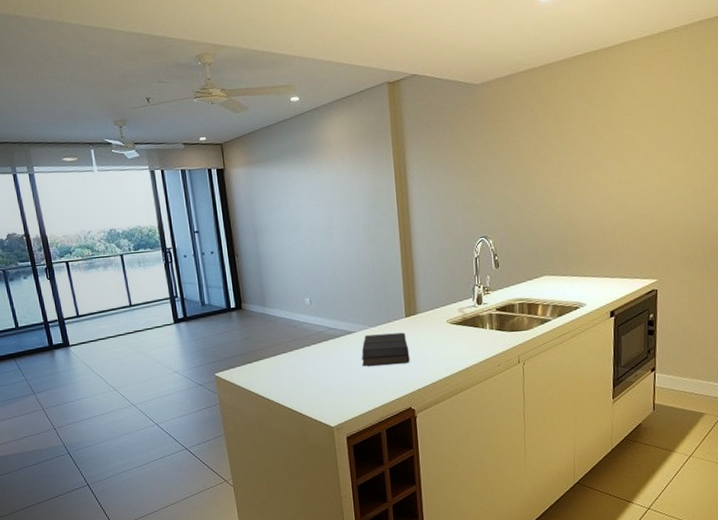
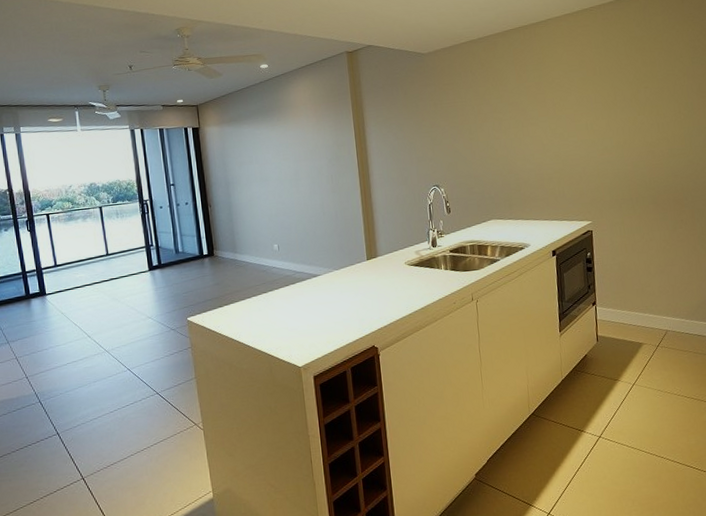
book: present [362,332,410,366] -> none [327,274,372,307]

